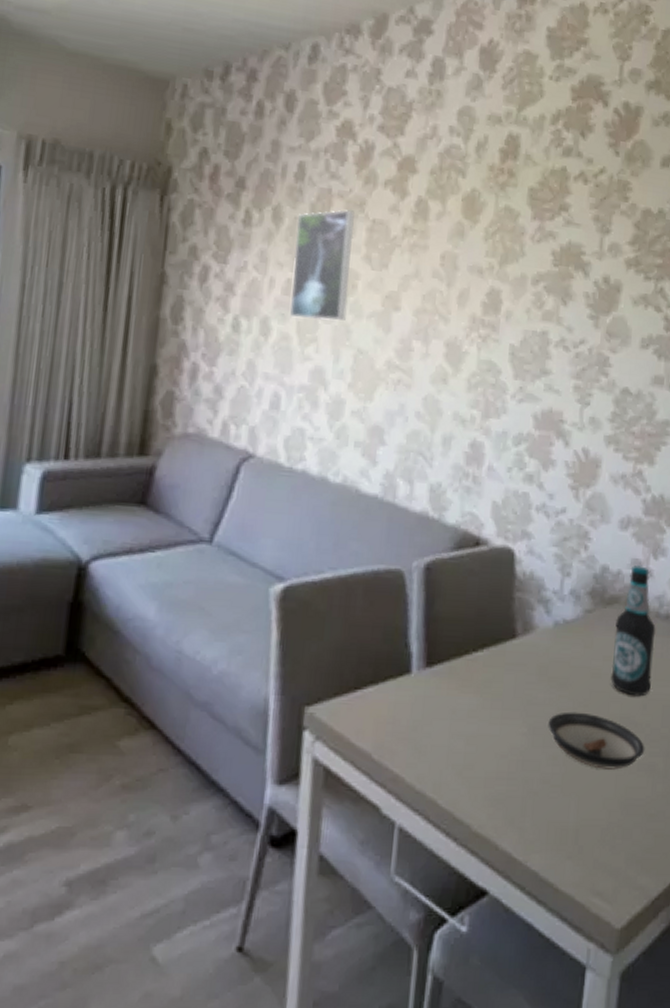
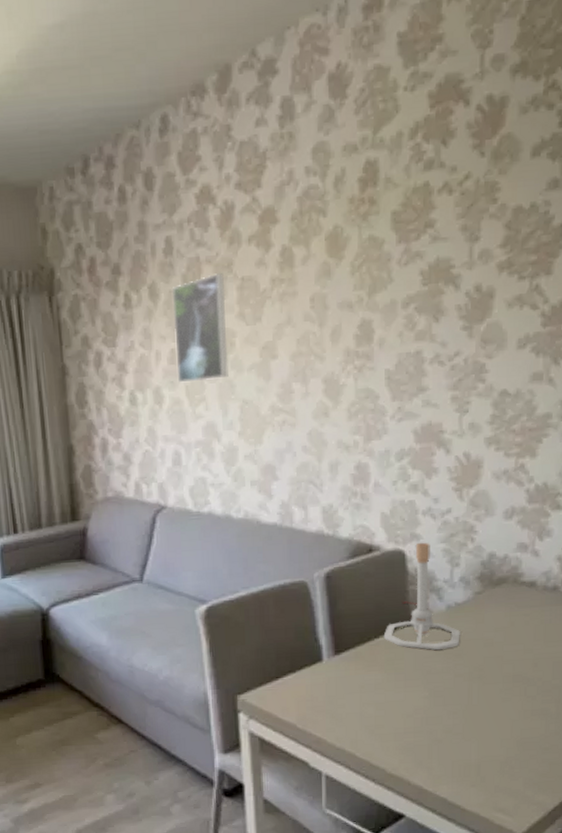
lamp base: none [482,542,567,676] -> present [383,542,460,651]
saucer: present [548,711,645,770] -> none [447,675,538,718]
bottle: present [610,564,656,697] -> none [502,547,544,658]

